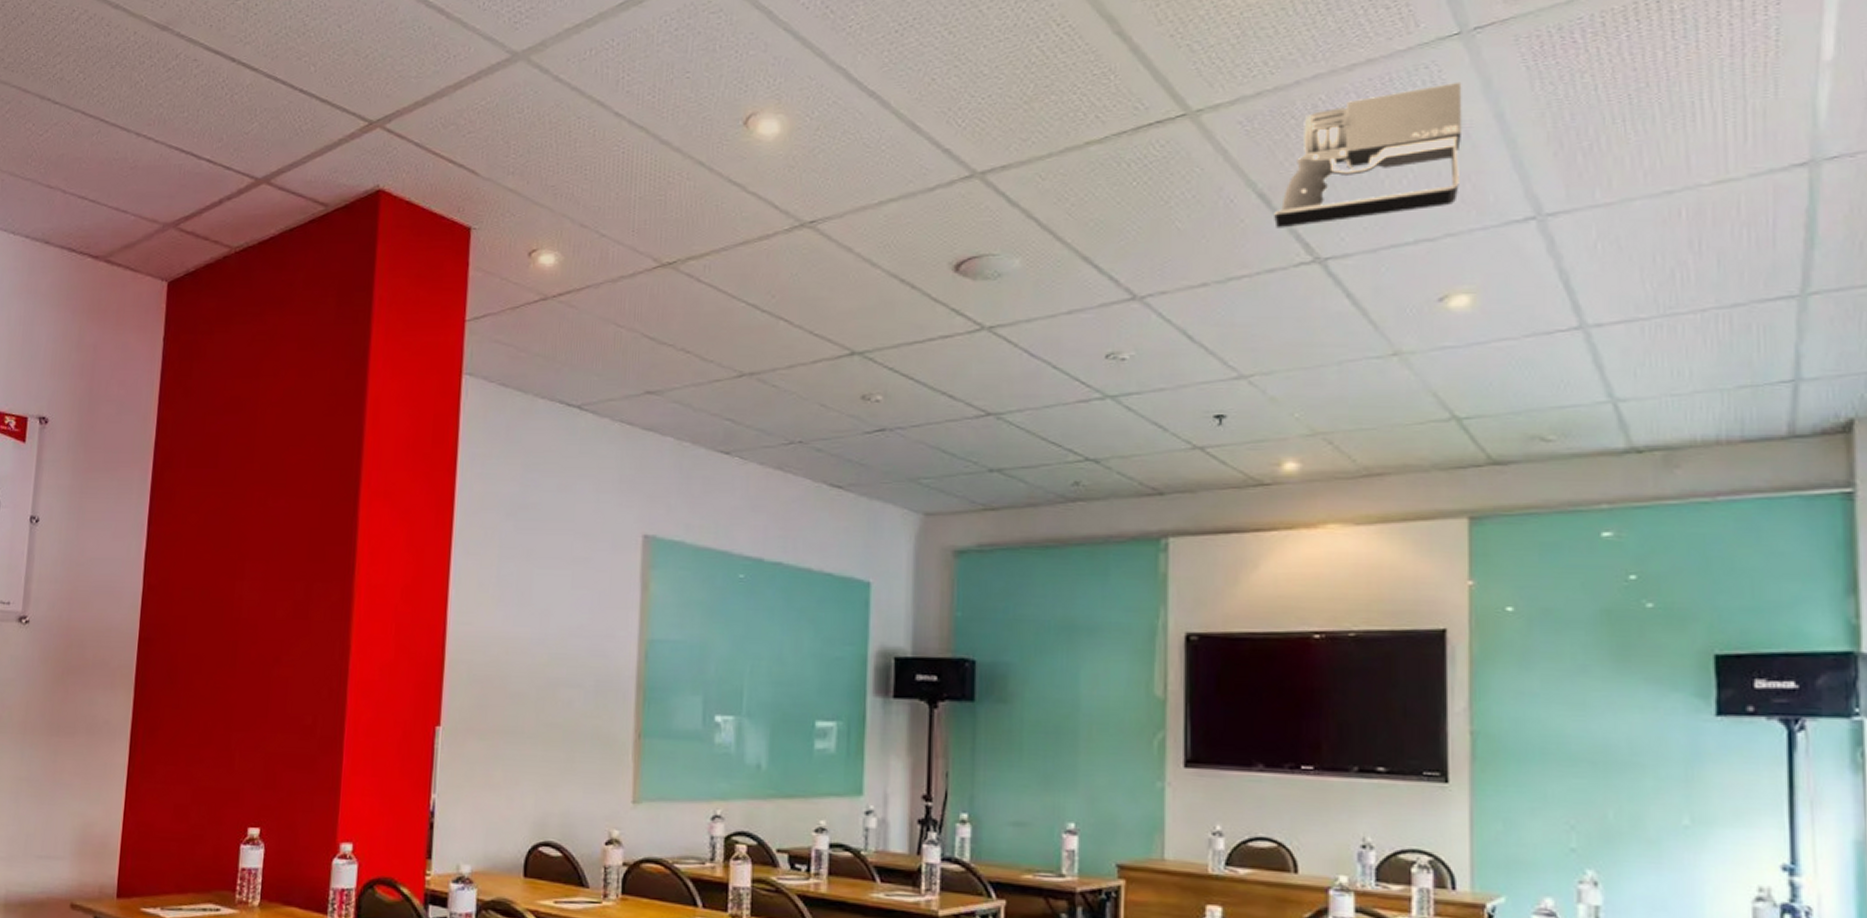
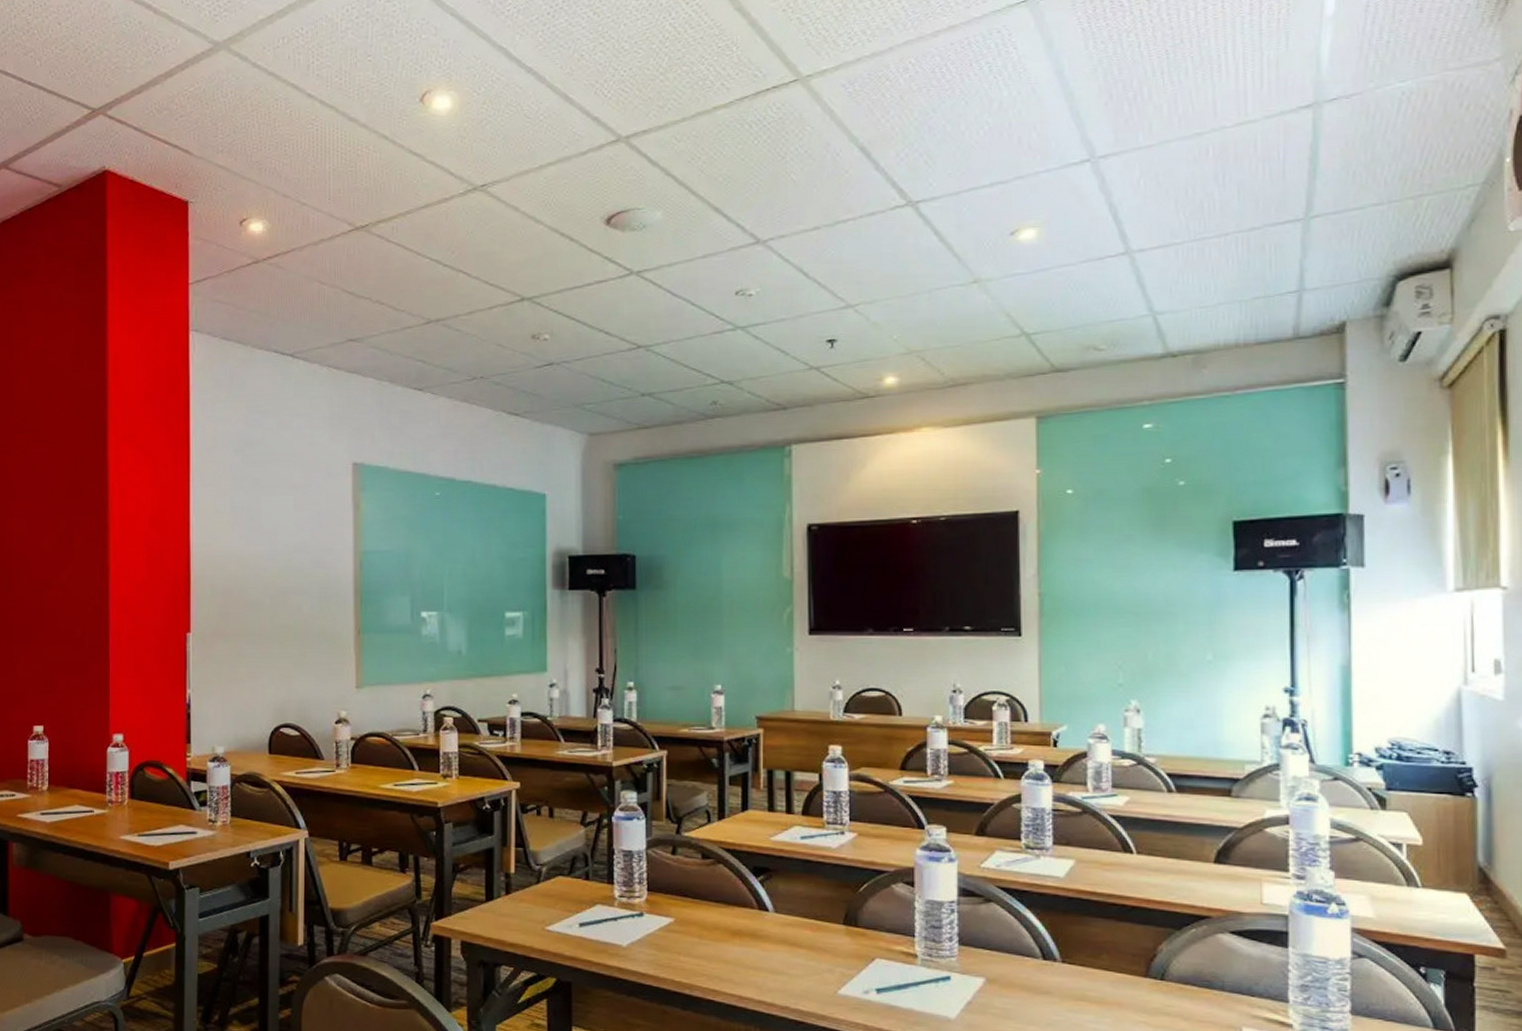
projector: present [1274,81,1463,228] -> none [873,43,1029,177]

